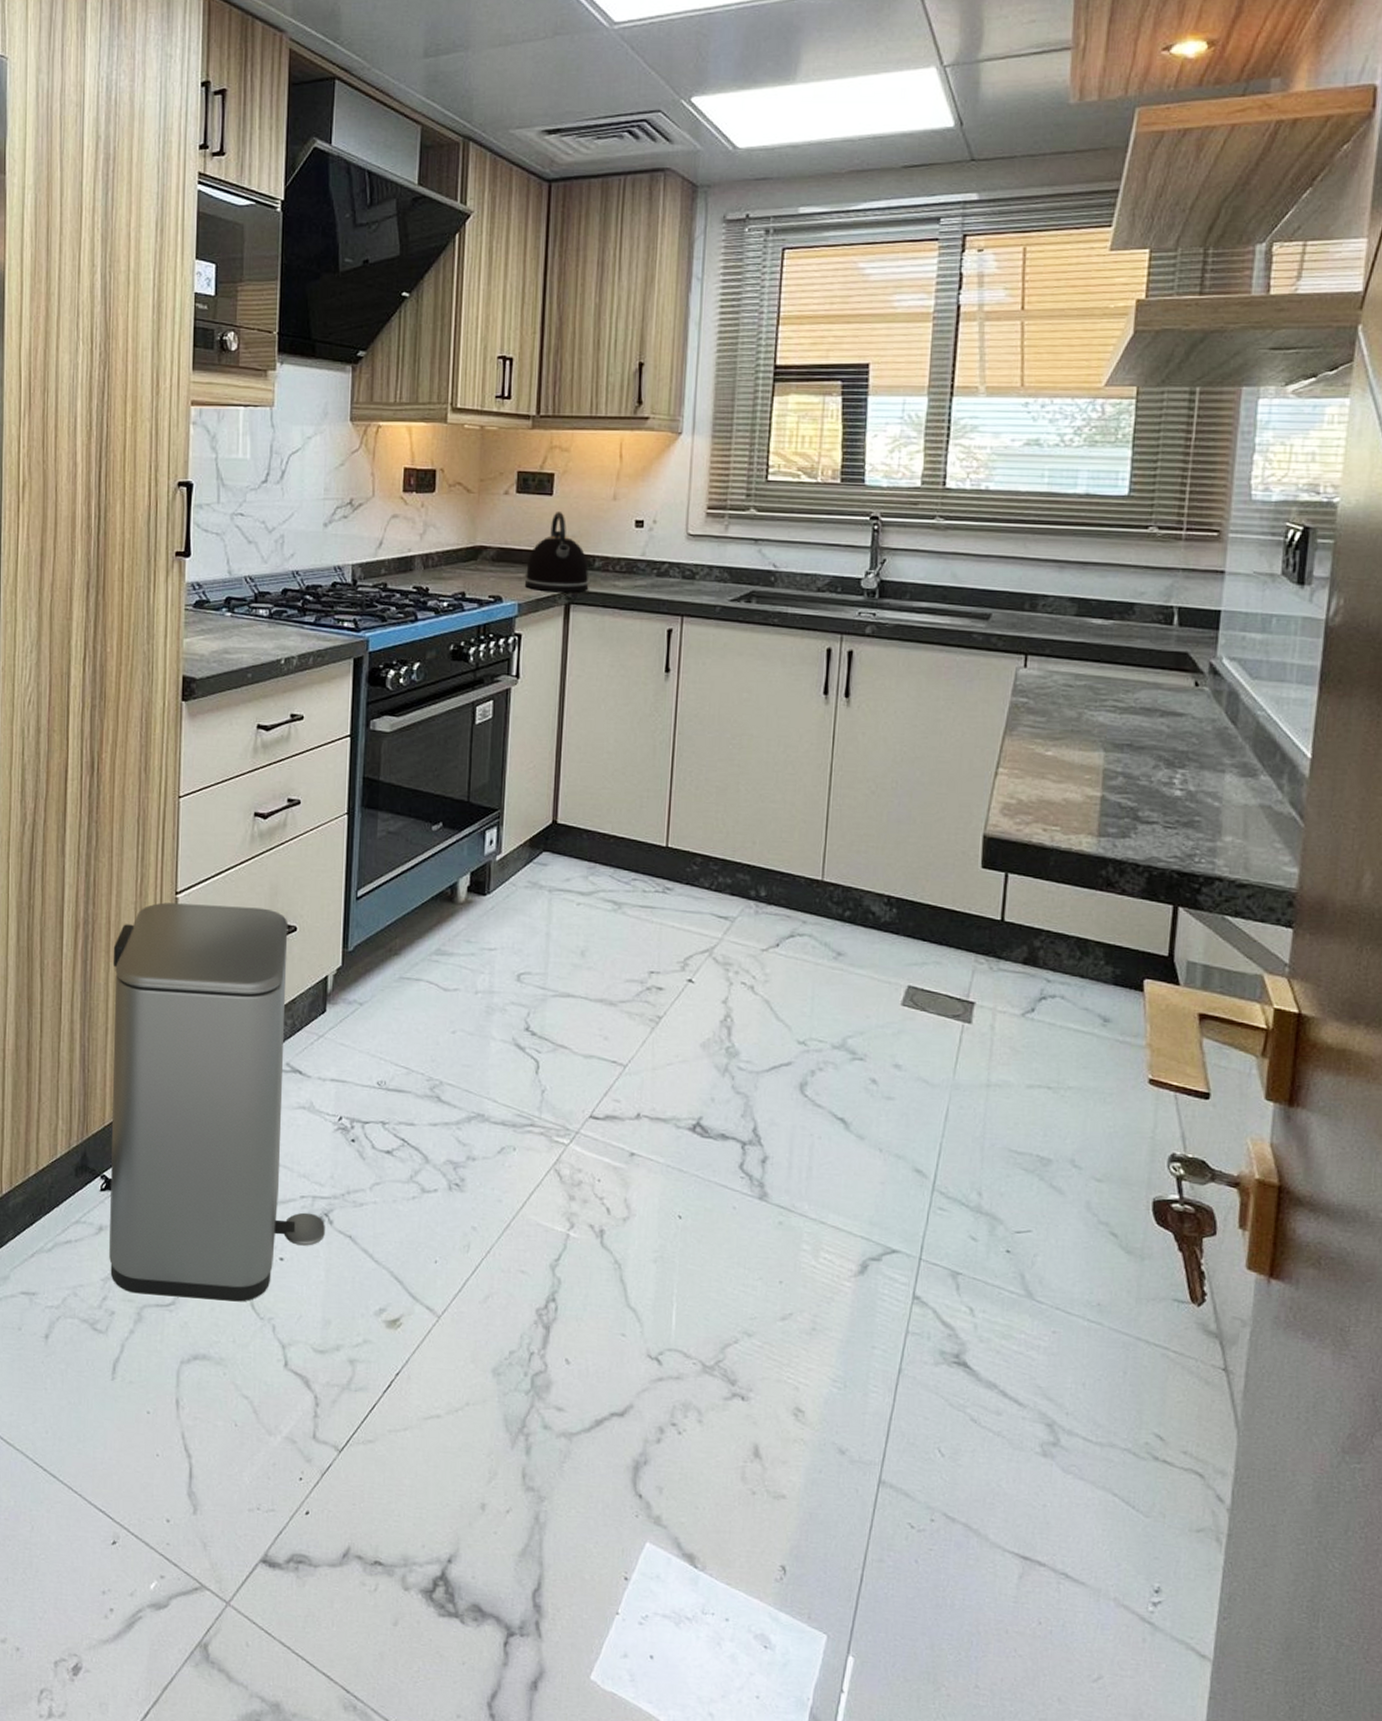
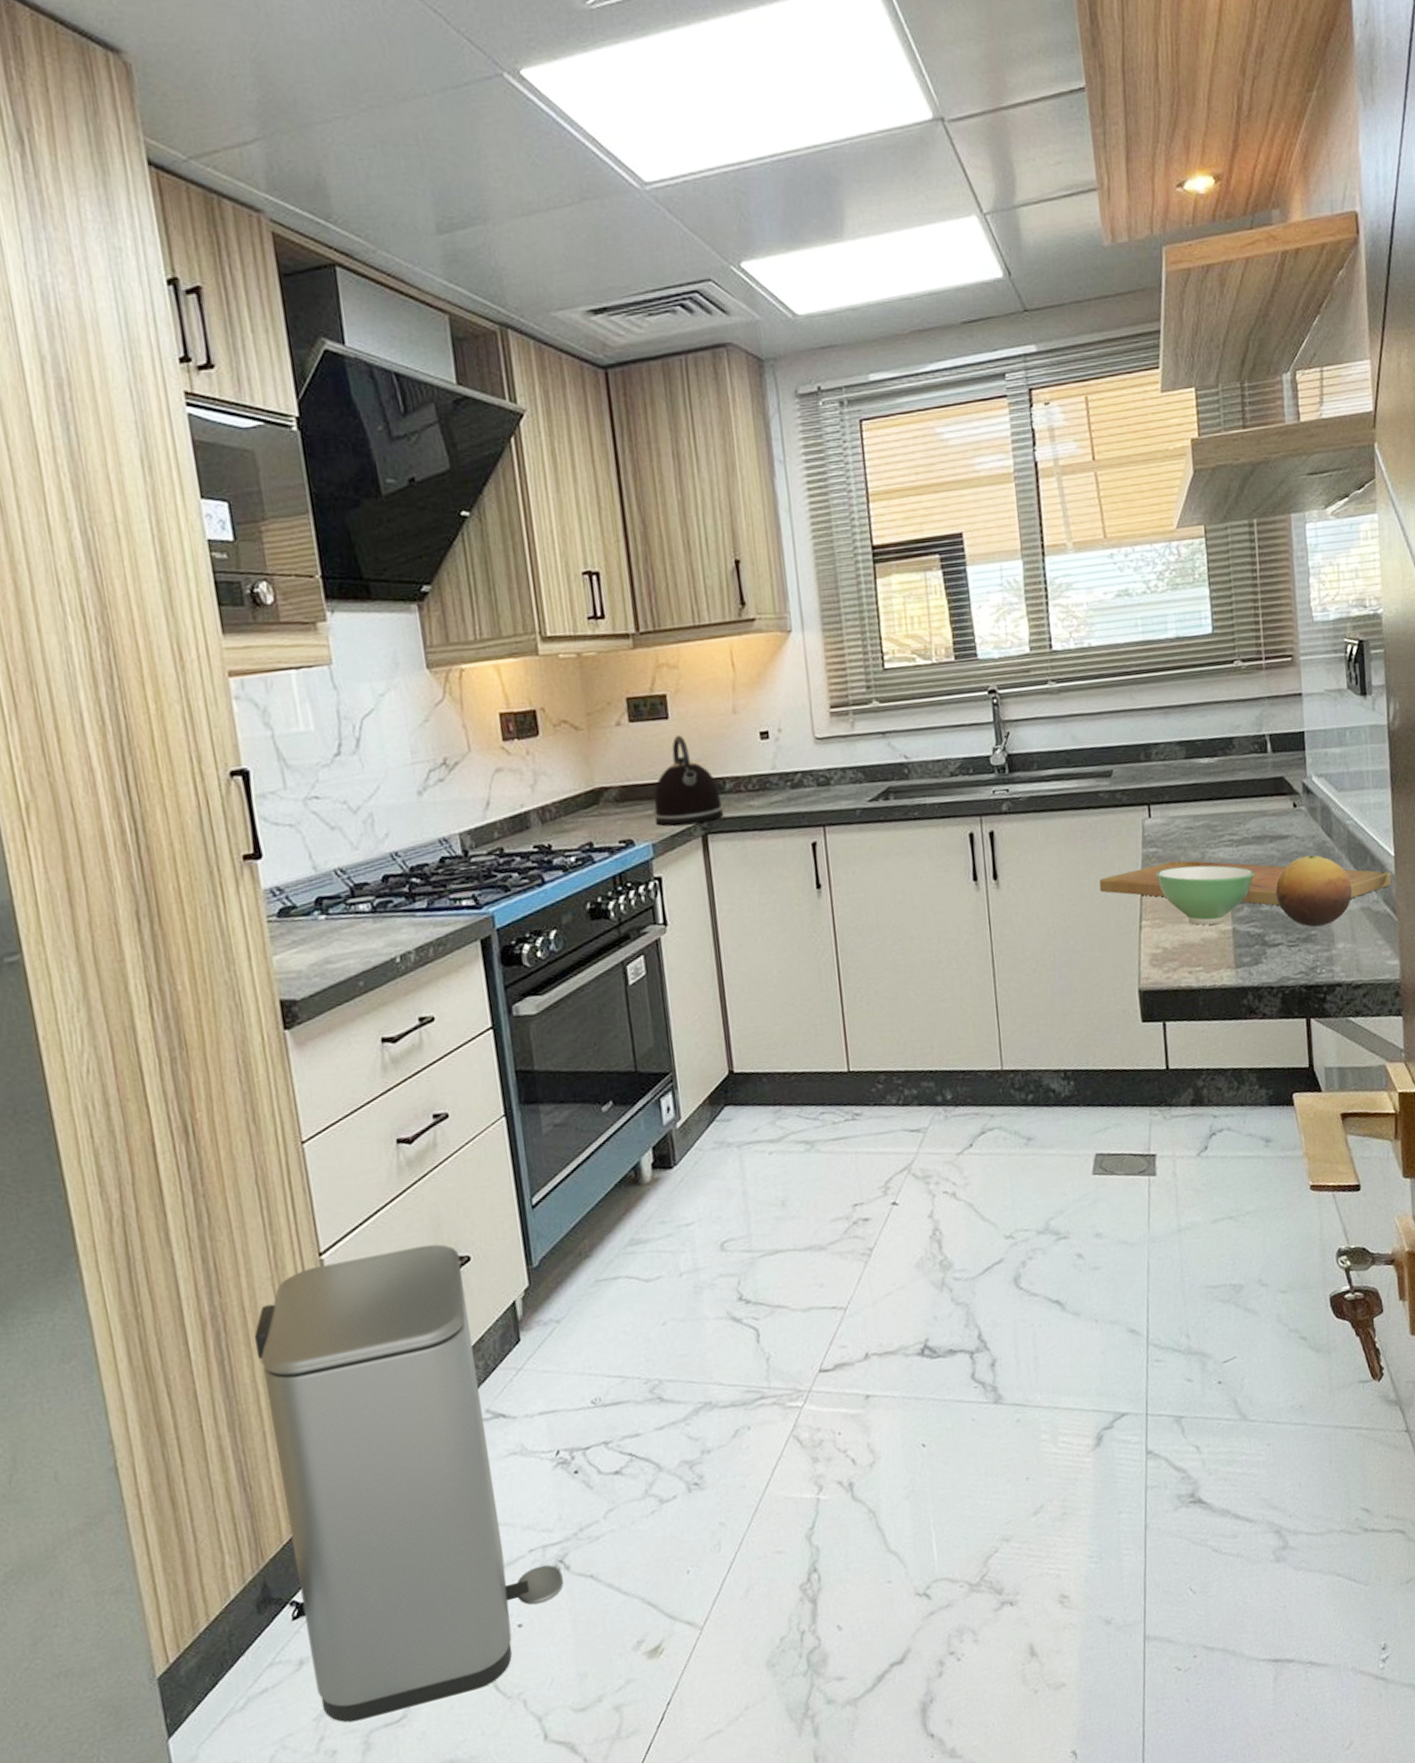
cutting board: none [957,714,1304,792] -> present [1099,860,1392,906]
bowl: none [1022,721,1138,789] -> present [1156,865,1255,926]
fruit: none [1158,738,1252,815] -> present [1275,855,1352,928]

